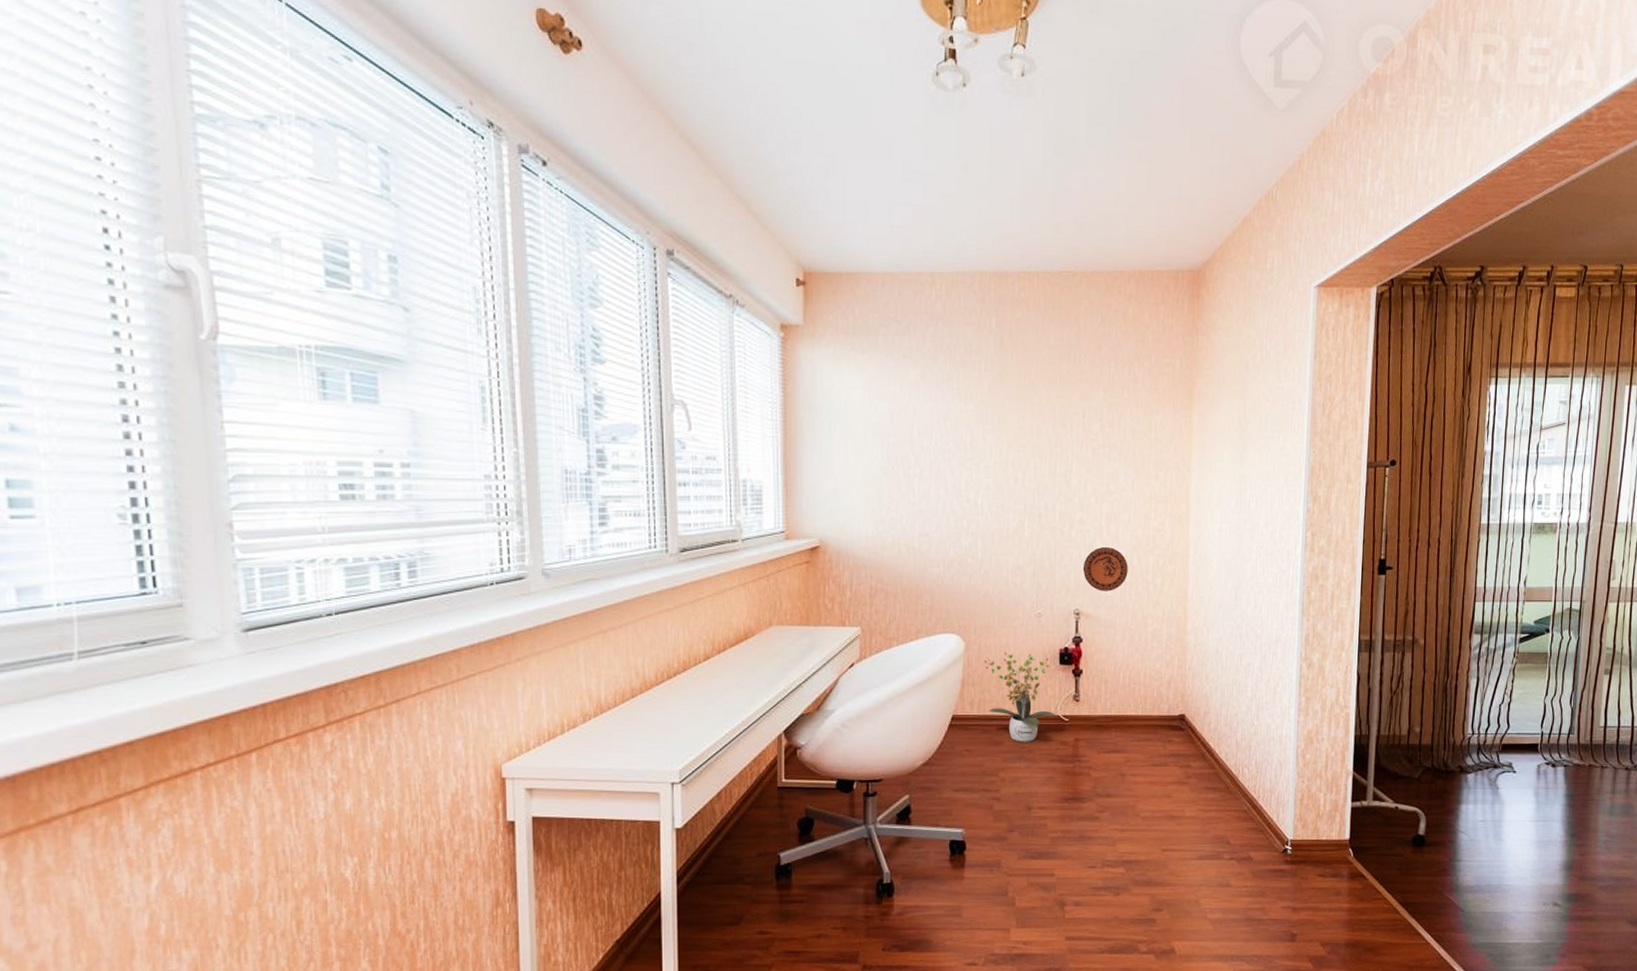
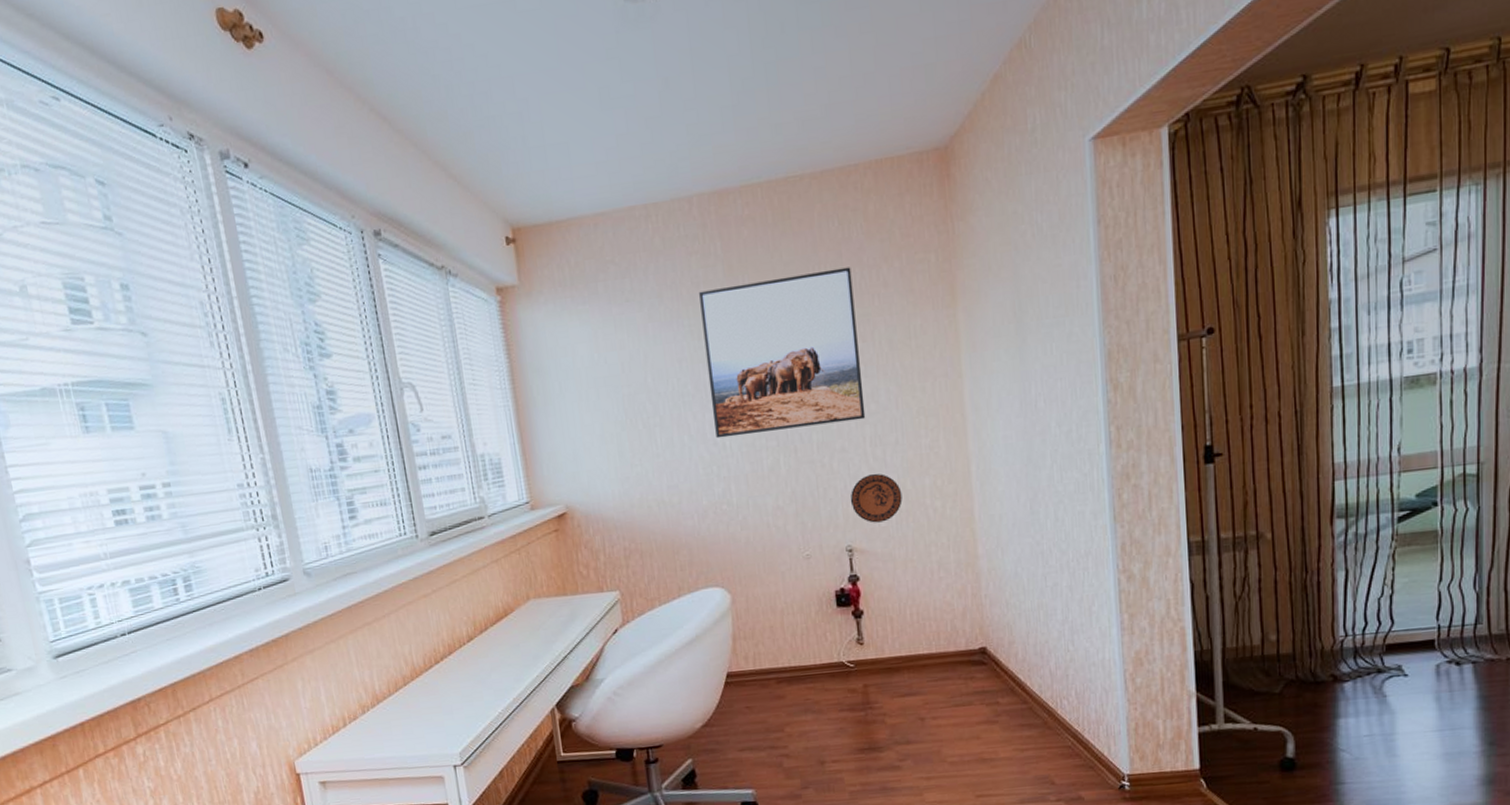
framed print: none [969,359,1107,497] -> present [699,267,866,439]
potted plant: present [984,652,1056,742] -> none [753,599,839,694]

